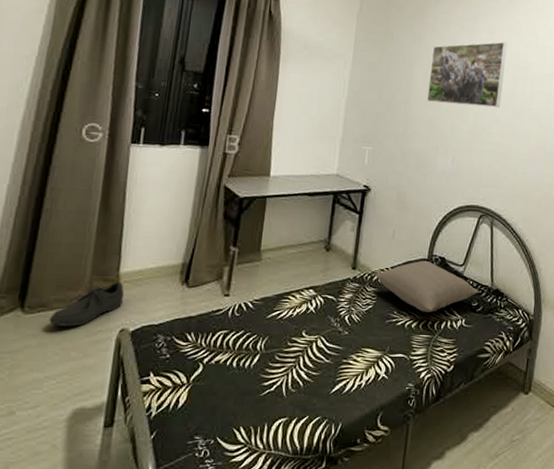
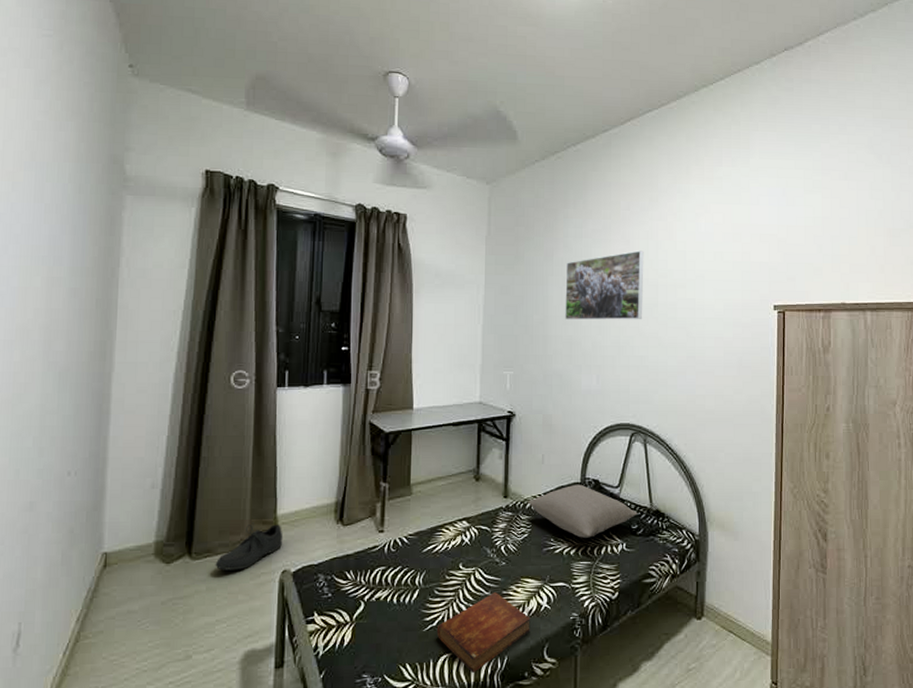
bible: none [273,361,368,439] -> present [436,592,531,674]

